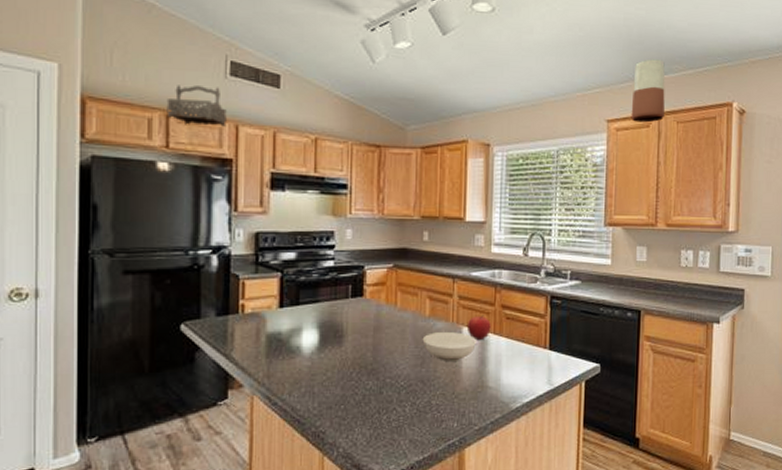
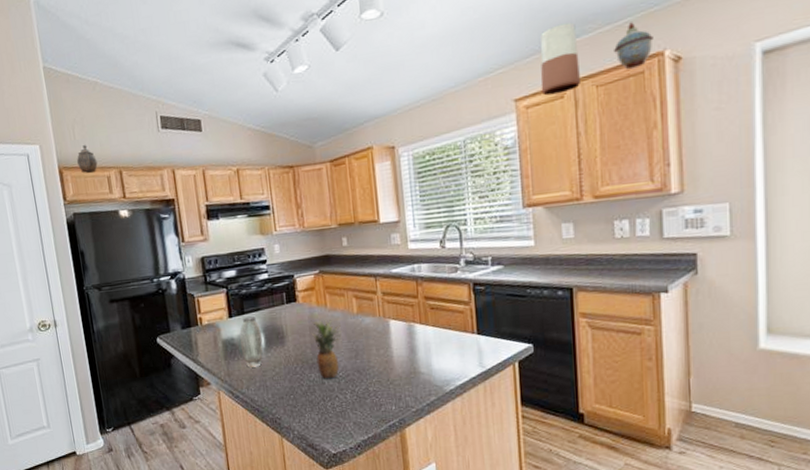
decorative jar: none [110,75,137,111] -> present [77,145,98,174]
decorative basket: present [166,85,227,127] -> none [118,140,165,177]
vase: none [289,309,317,369] -> present [239,316,263,368]
fruit: none [375,319,412,388] -> present [311,320,344,379]
bowl: present [422,332,478,361] -> none [353,325,405,352]
fruit: present [466,315,491,341] -> none [393,307,417,331]
decorative jar: none [694,71,725,113] -> present [614,22,653,70]

